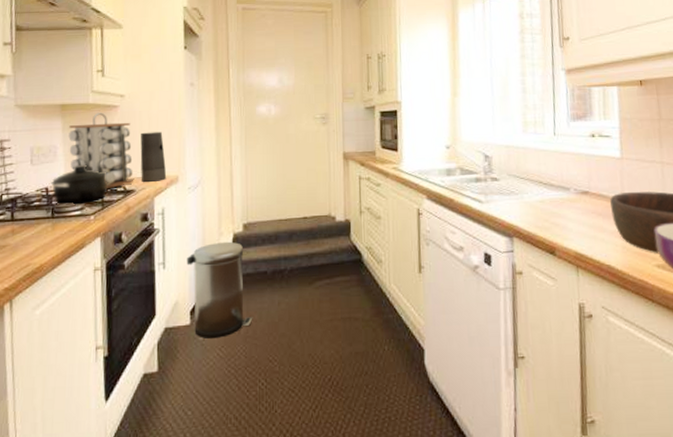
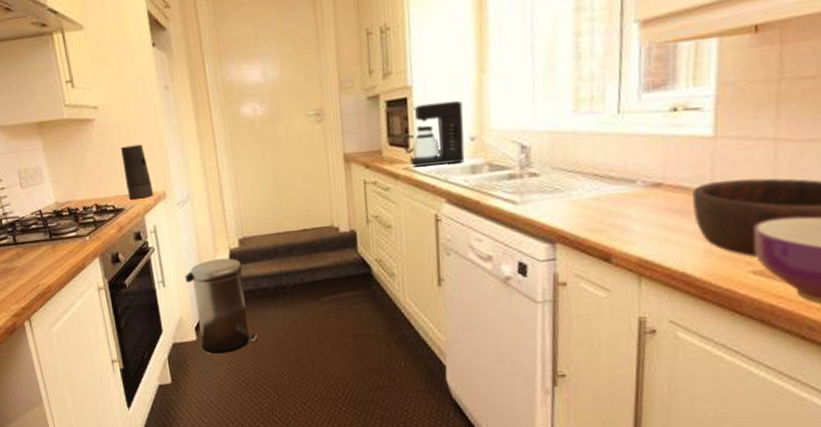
saucepan: present [51,165,108,206] -> none [43,185,98,228]
spice rack: present [68,112,134,190] -> none [49,127,122,209]
coffee maker: none [392,115,442,168] -> present [402,100,465,167]

